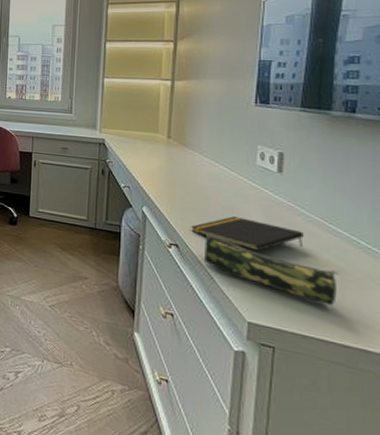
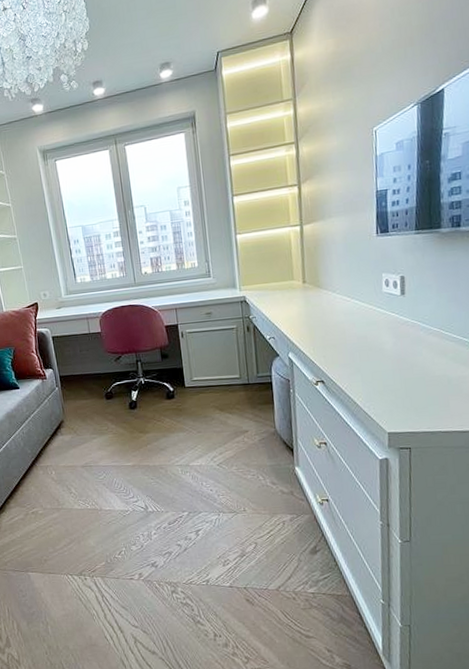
notepad: present [191,216,304,251] -> none [333,343,426,370]
pencil case: present [203,234,339,306] -> none [345,364,456,402]

